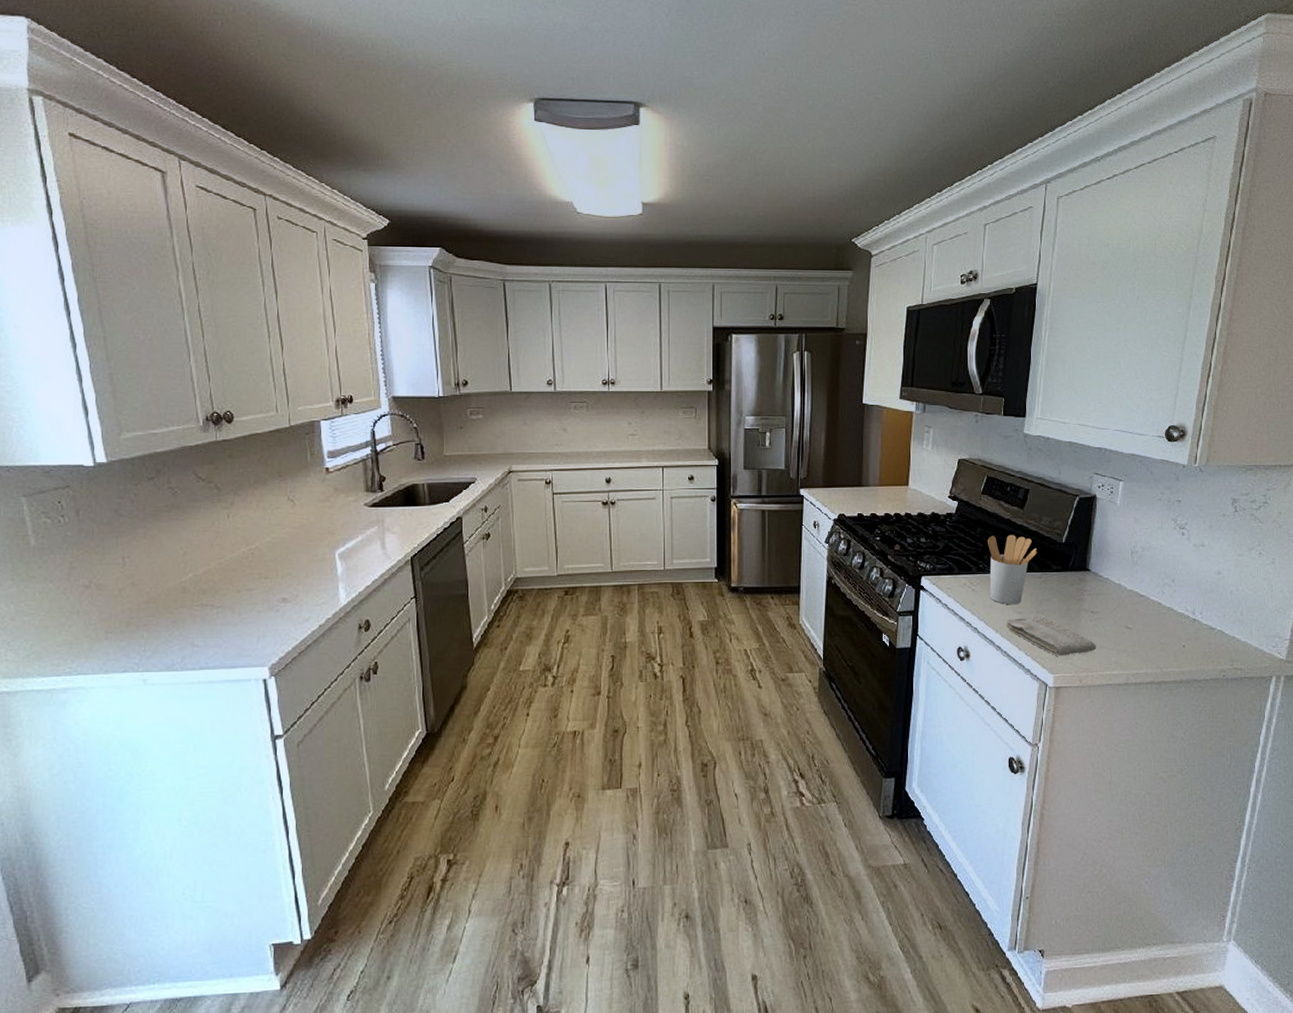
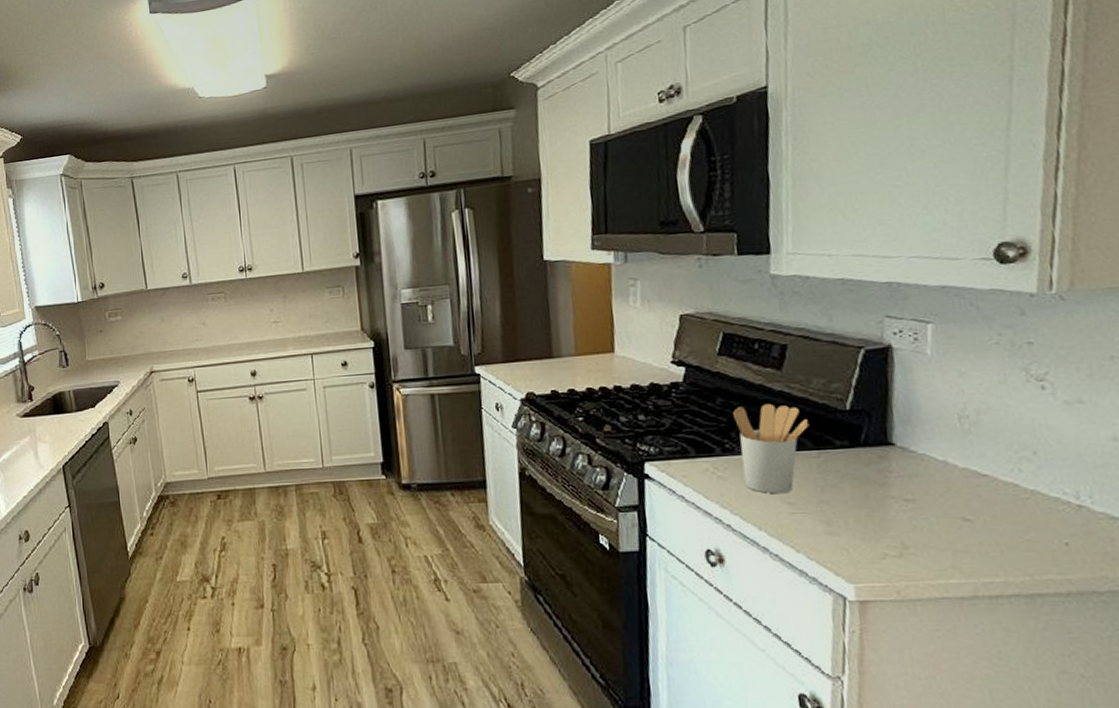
washcloth: present [1005,616,1096,656] -> none [772,507,918,560]

